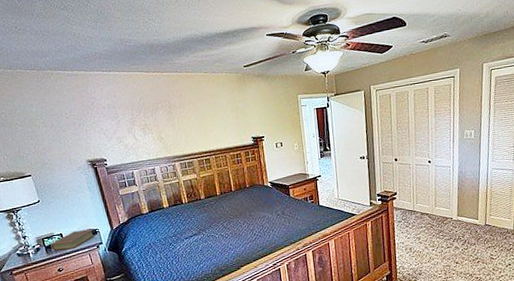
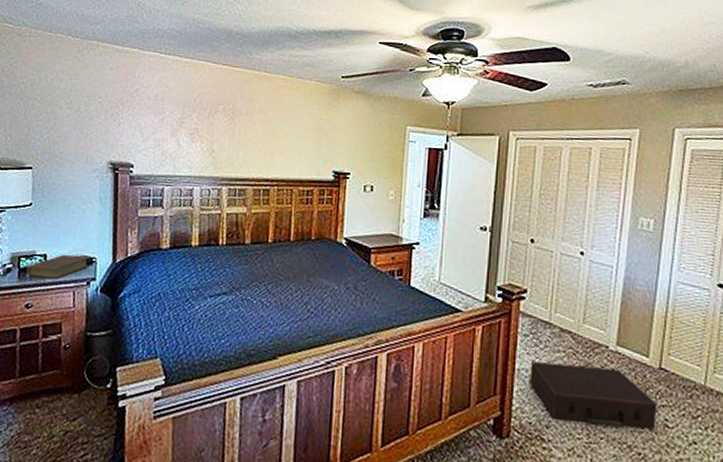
suitcase: none [404,231,486,269] -> present [530,361,658,429]

